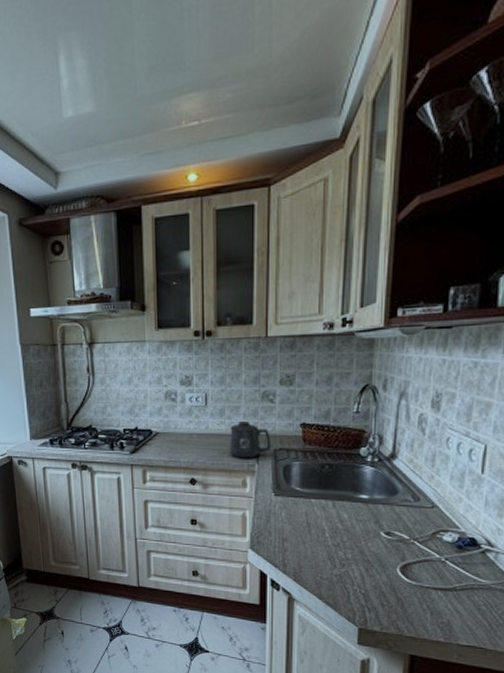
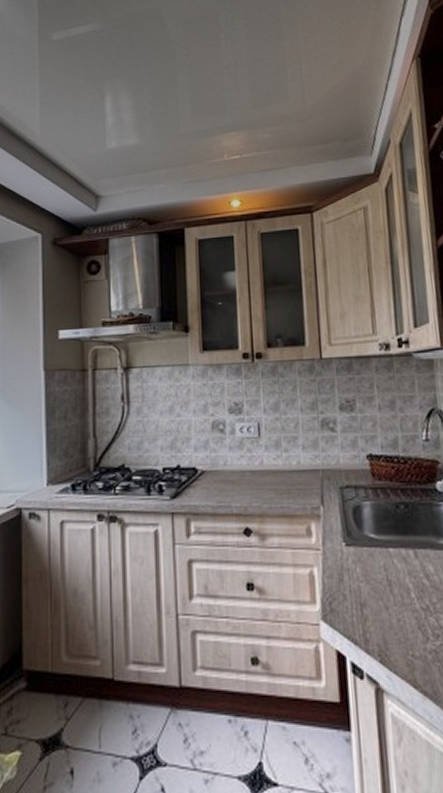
mug: present [229,420,272,459] -> none [288,453,337,500]

